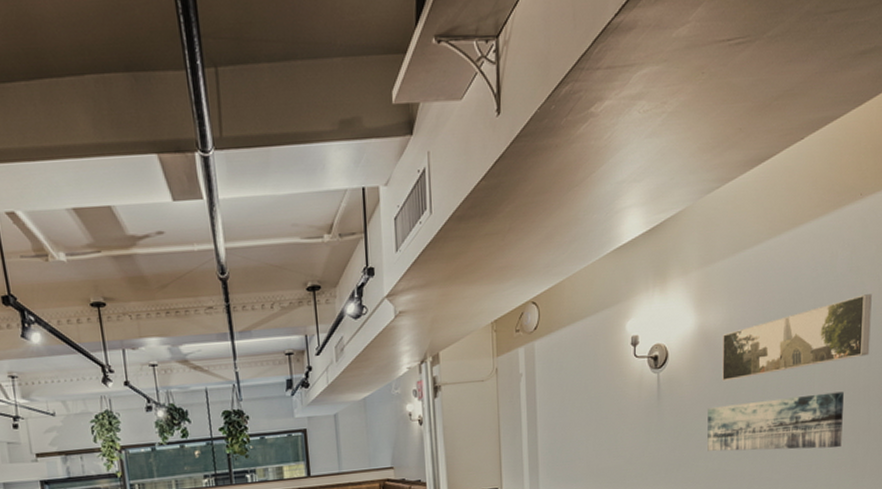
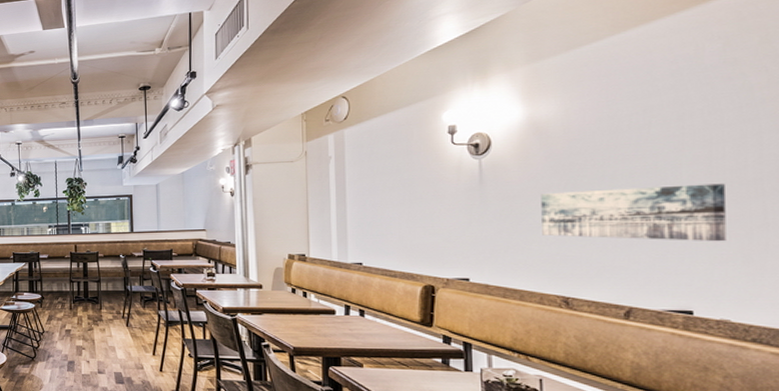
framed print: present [722,294,872,381] -> none [557,85,759,169]

